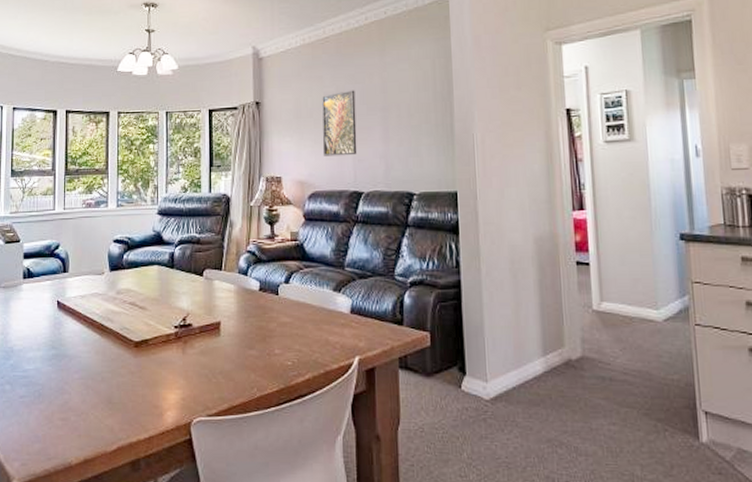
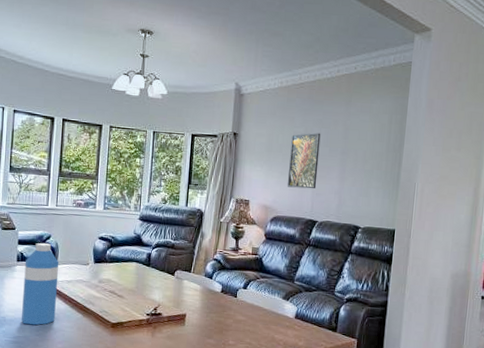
water bottle: none [31,253,71,354] -> present [21,242,59,326]

